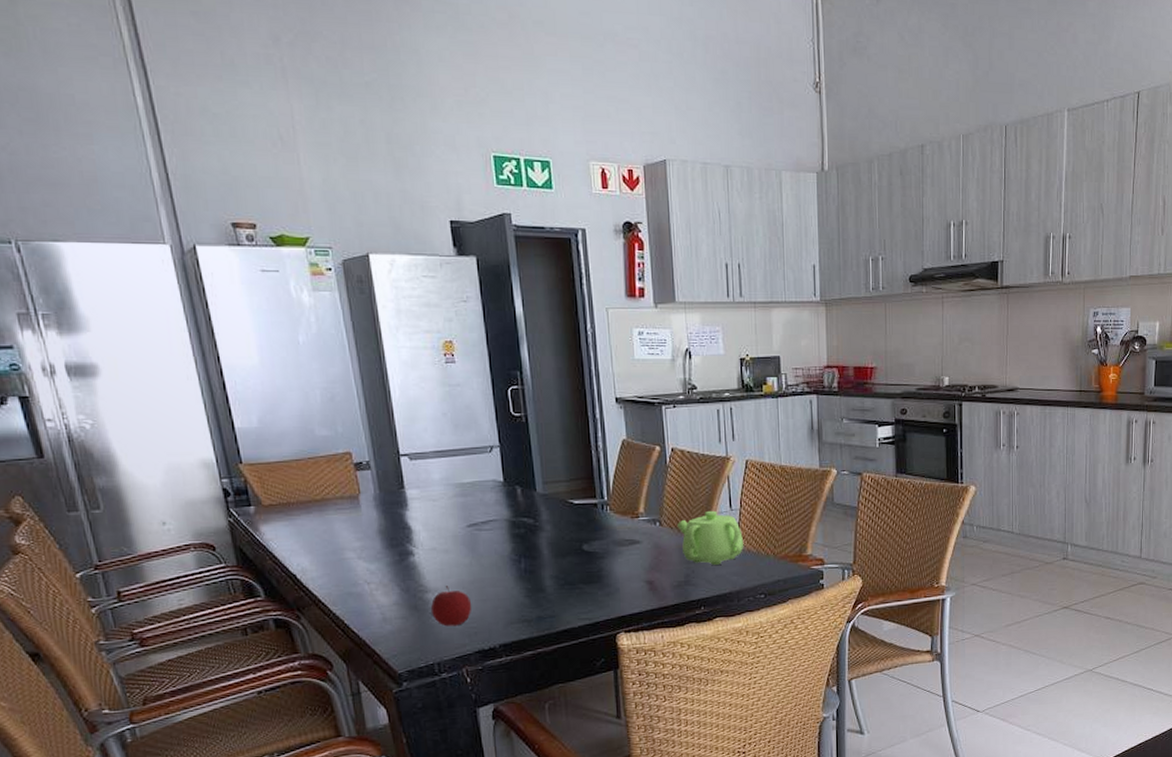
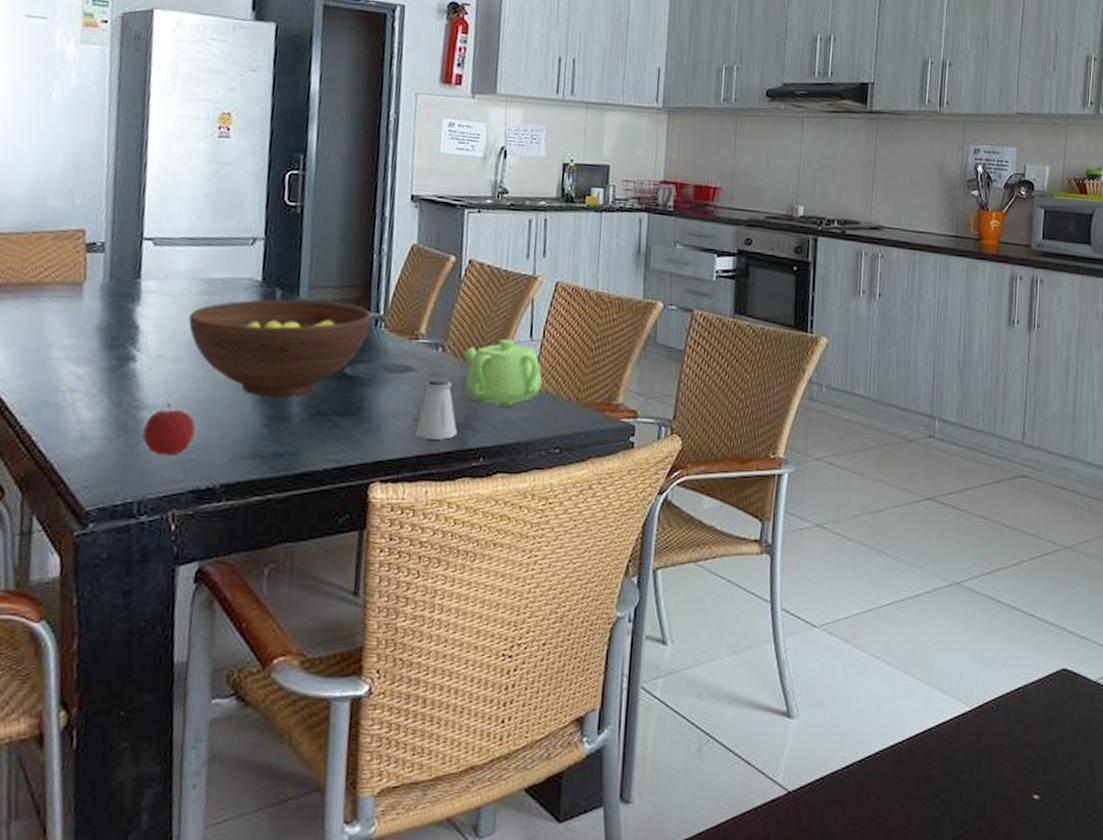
fruit bowl: none [450,493,599,575] -> present [188,299,372,398]
saltshaker: none [647,546,680,596] -> present [415,377,457,440]

